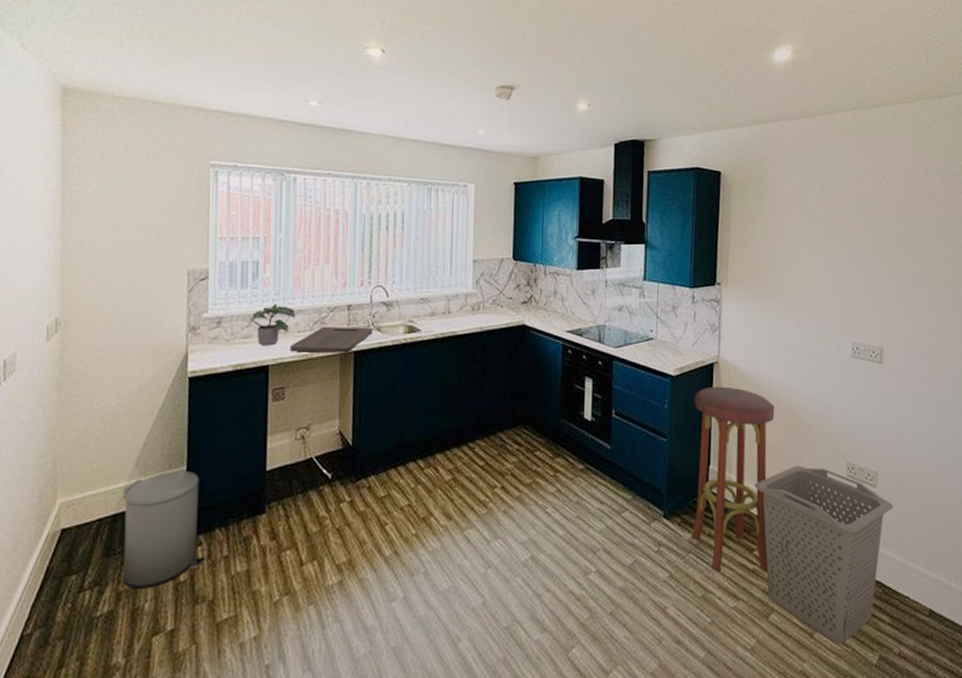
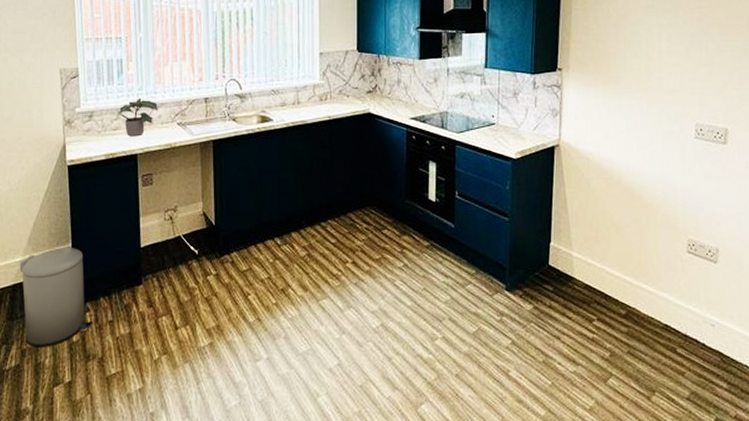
cutting board: present [289,326,373,353] -> none [155,118,229,142]
bar stool: present [693,386,775,572] -> none [534,168,616,340]
laundry basket: present [755,465,894,644] -> none [595,242,734,407]

